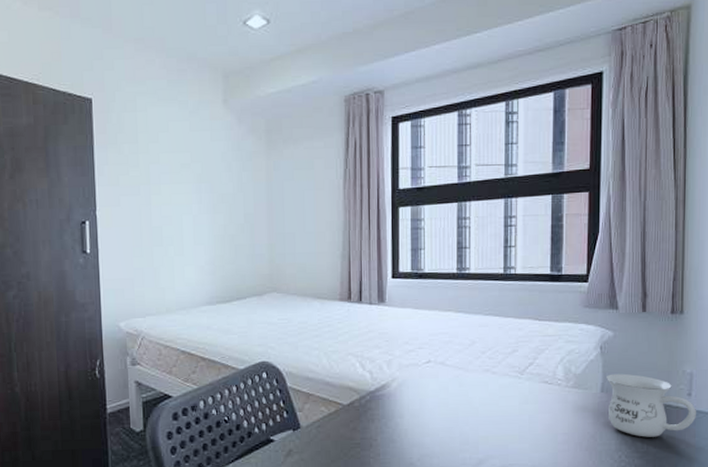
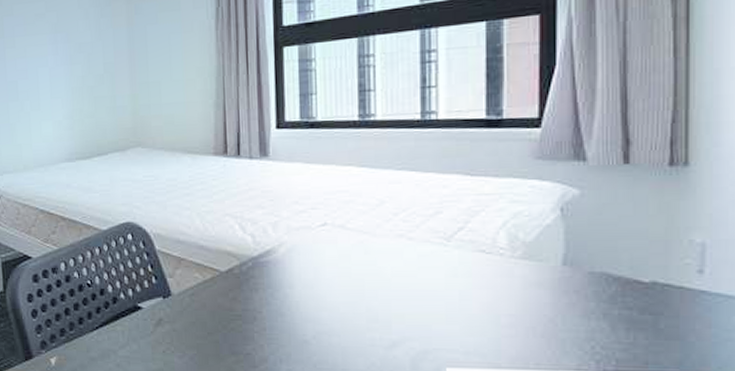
mug: present [606,373,696,437] -> none [571,242,712,325]

